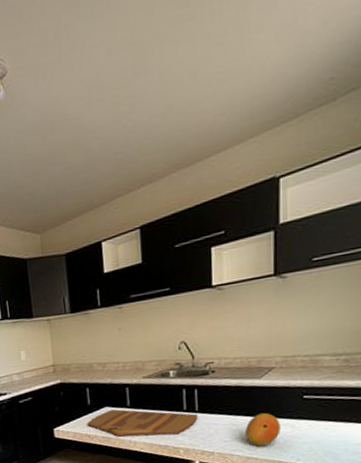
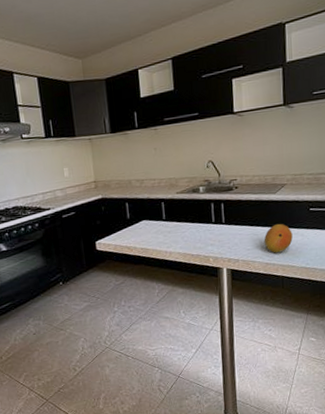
cutting board: present [87,409,198,437] -> none [126,222,225,248]

